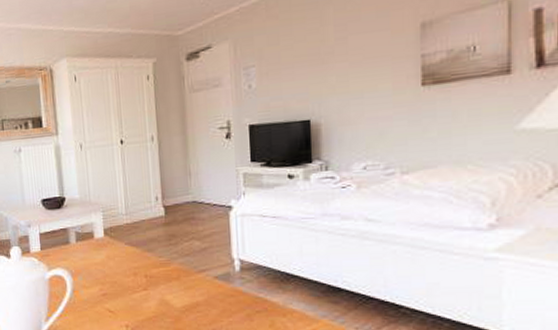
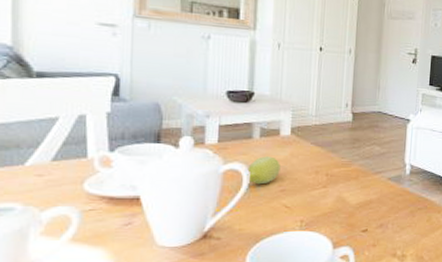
fruit: none [69,260,99,289] -> present [247,156,280,185]

